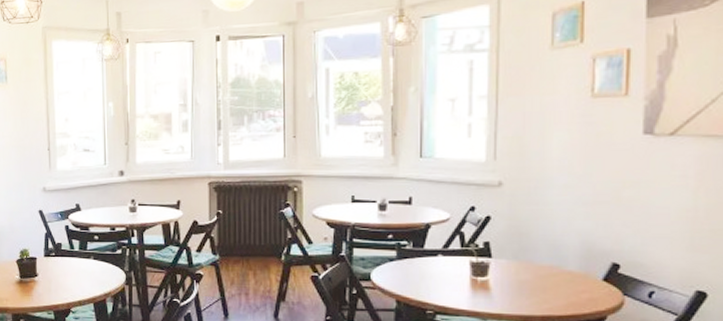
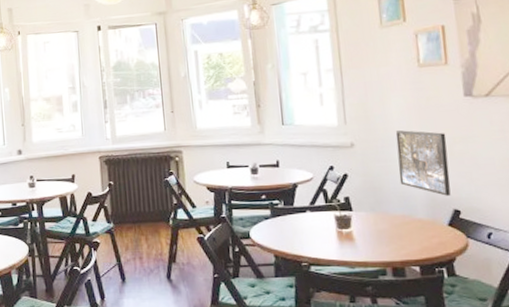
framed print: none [551,170,615,247] -> present [395,130,451,196]

